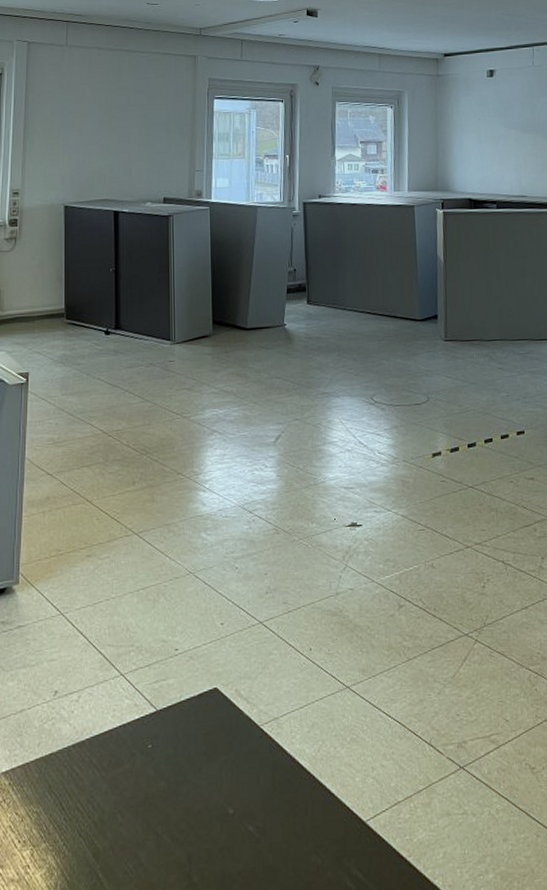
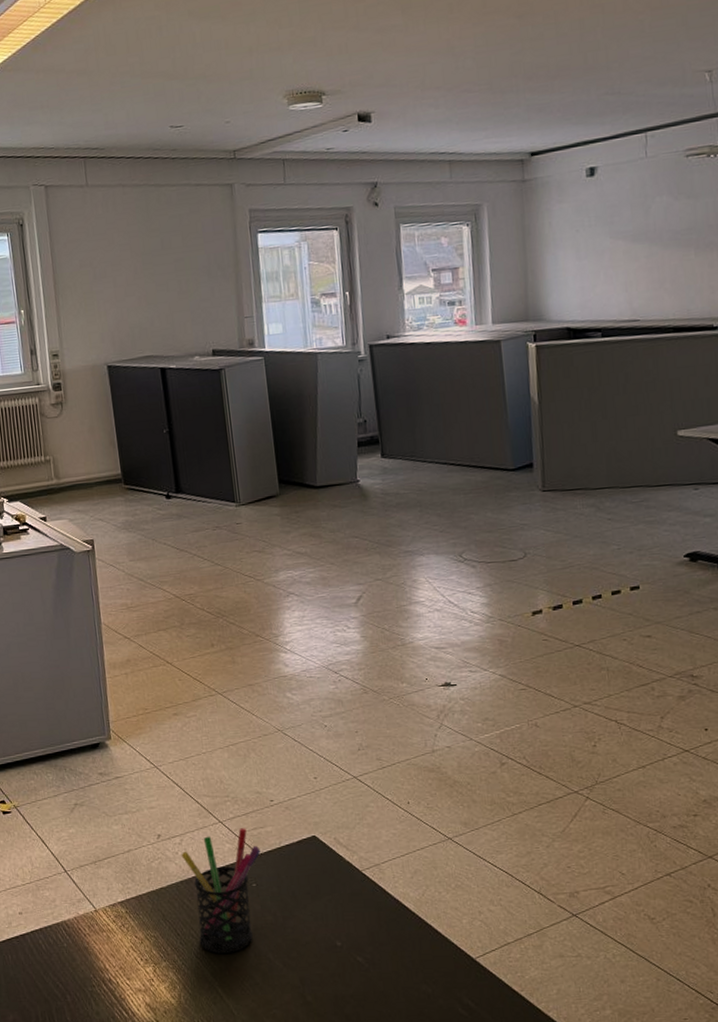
pen holder: none [77,681,160,830] -> present [181,828,261,954]

